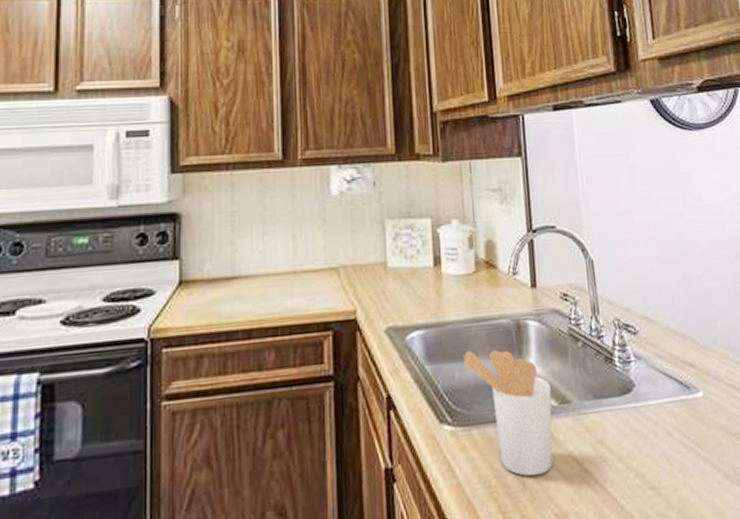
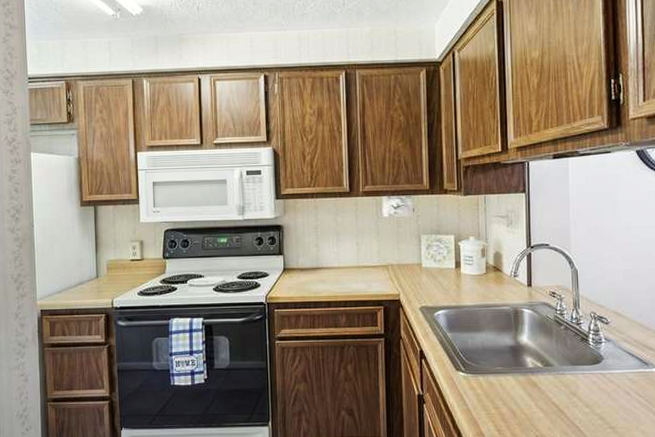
utensil holder: present [463,350,553,477] -> none [474,325,539,410]

